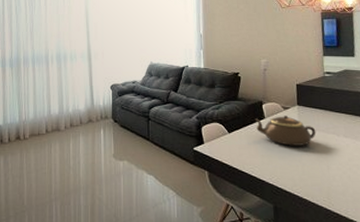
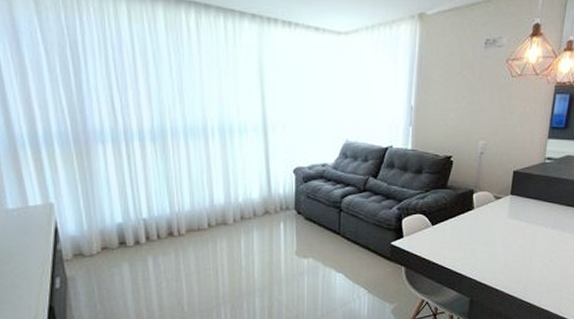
teapot: present [254,115,316,146] -> none [462,205,525,239]

